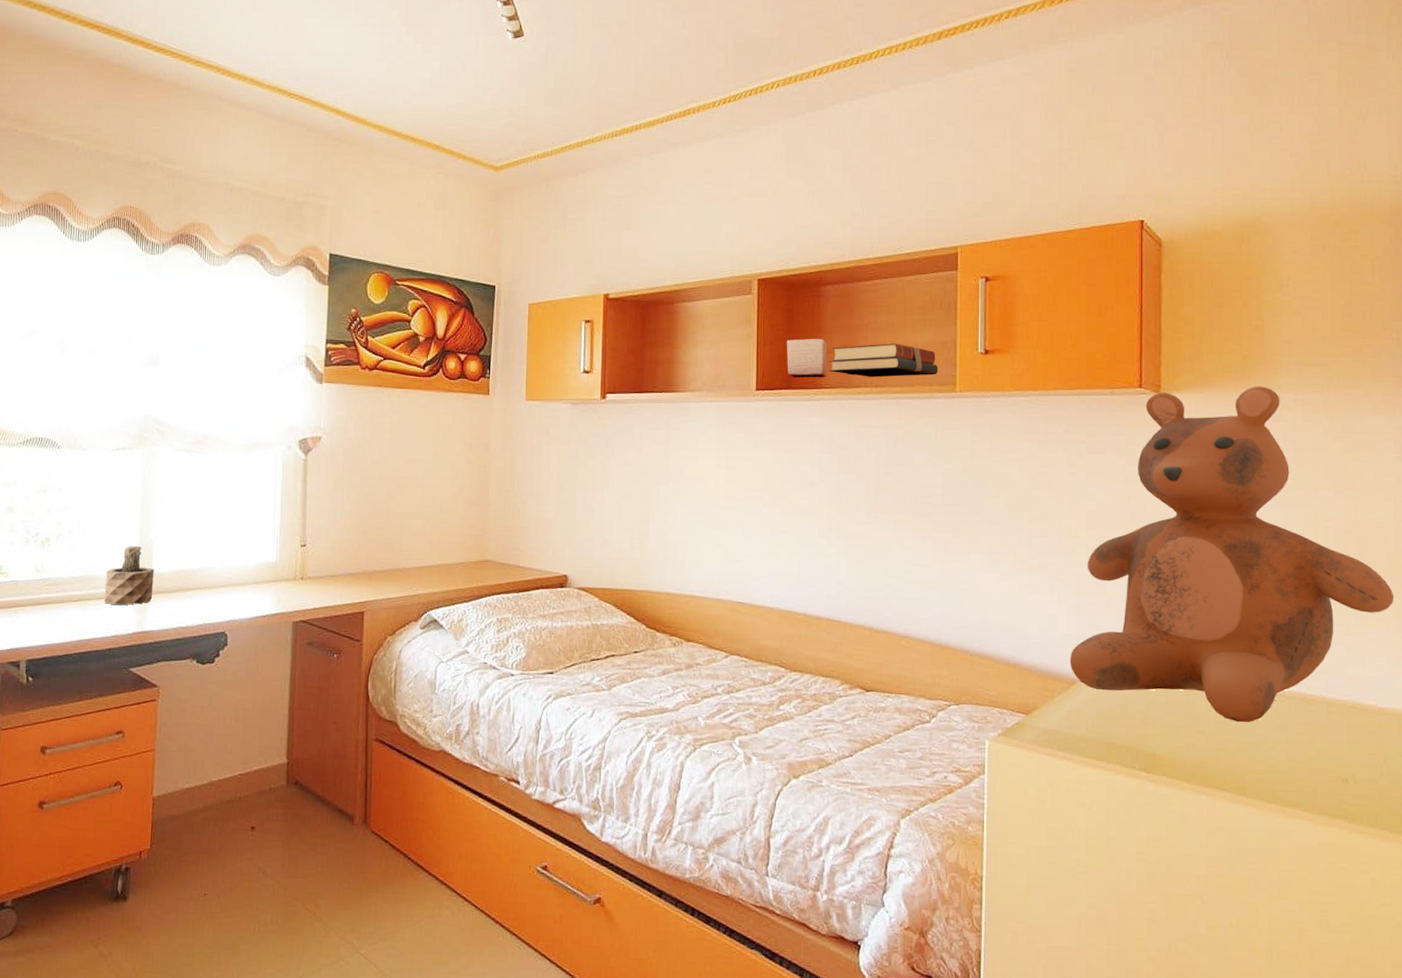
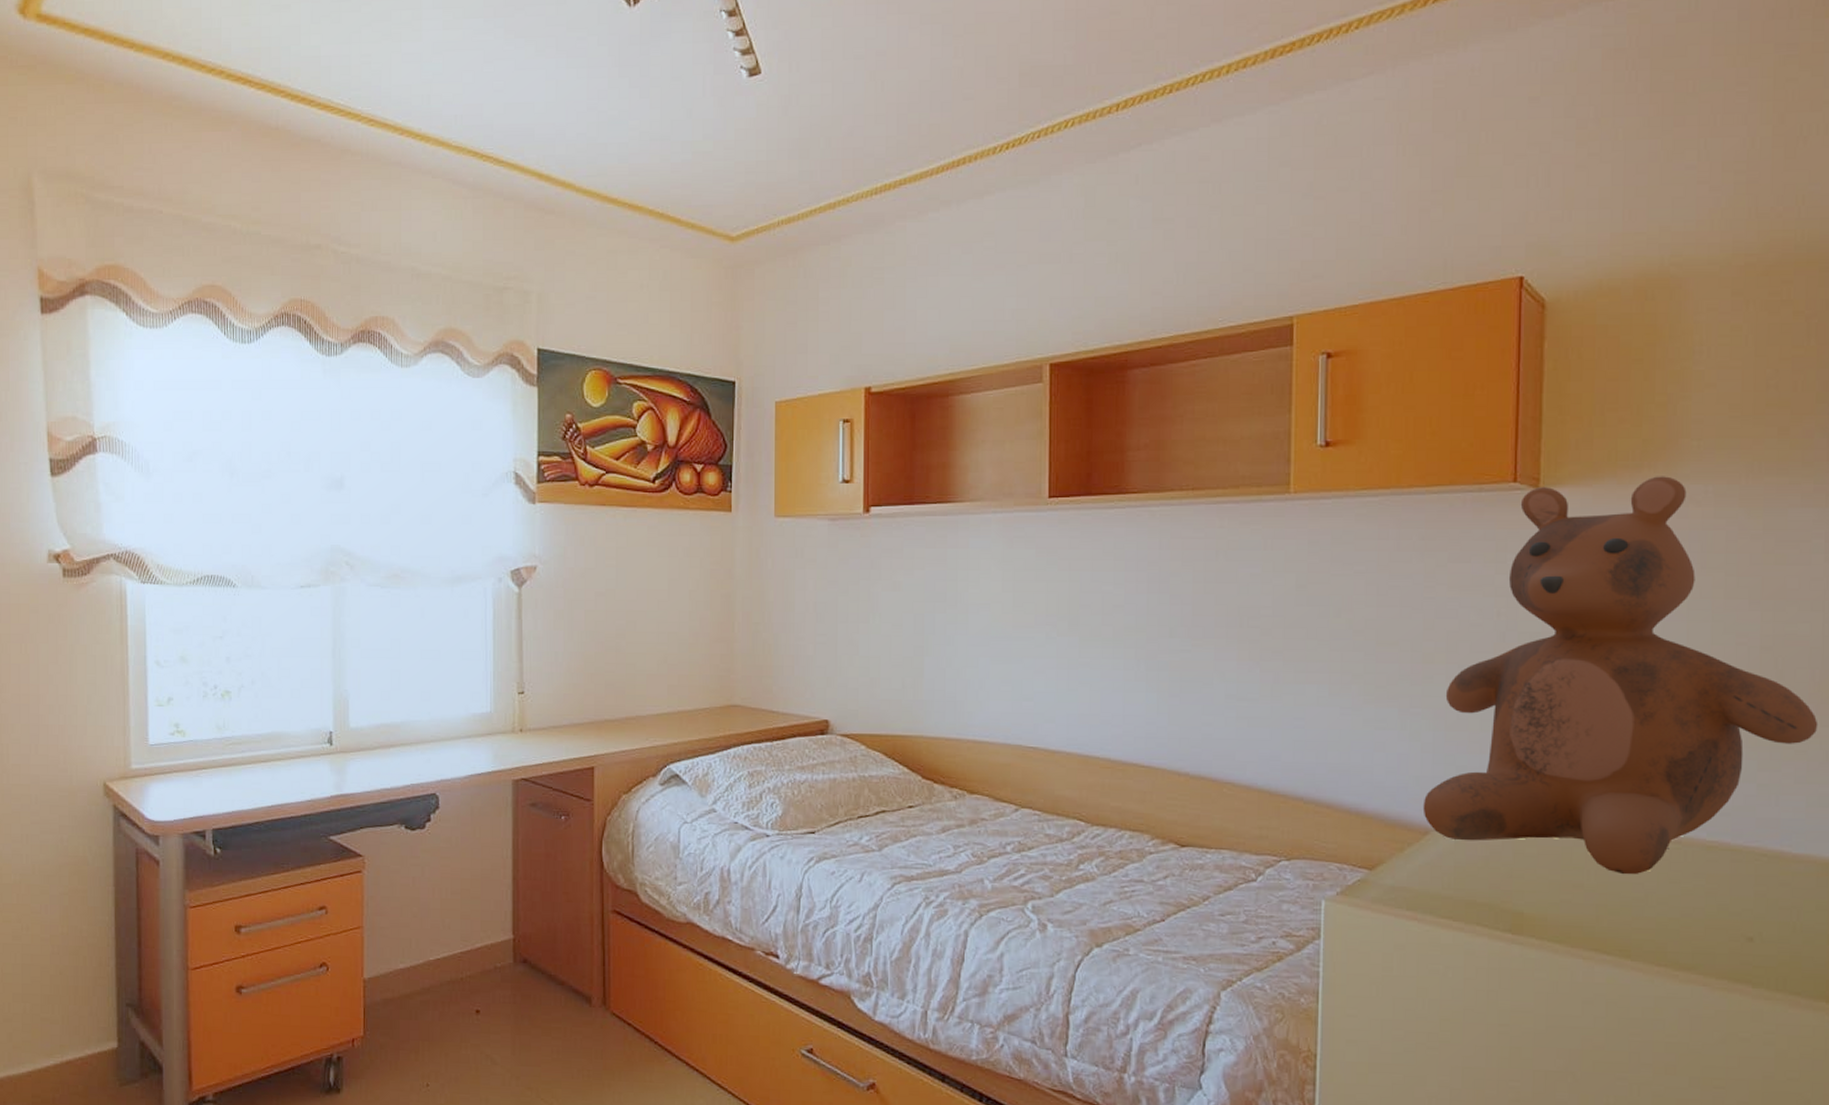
succulent plant: present [105,545,154,605] -> none [297,697,352,765]
decorative box: present [786,339,828,378] -> none [1084,434,1135,481]
books: present [829,343,938,378] -> none [1136,437,1269,478]

